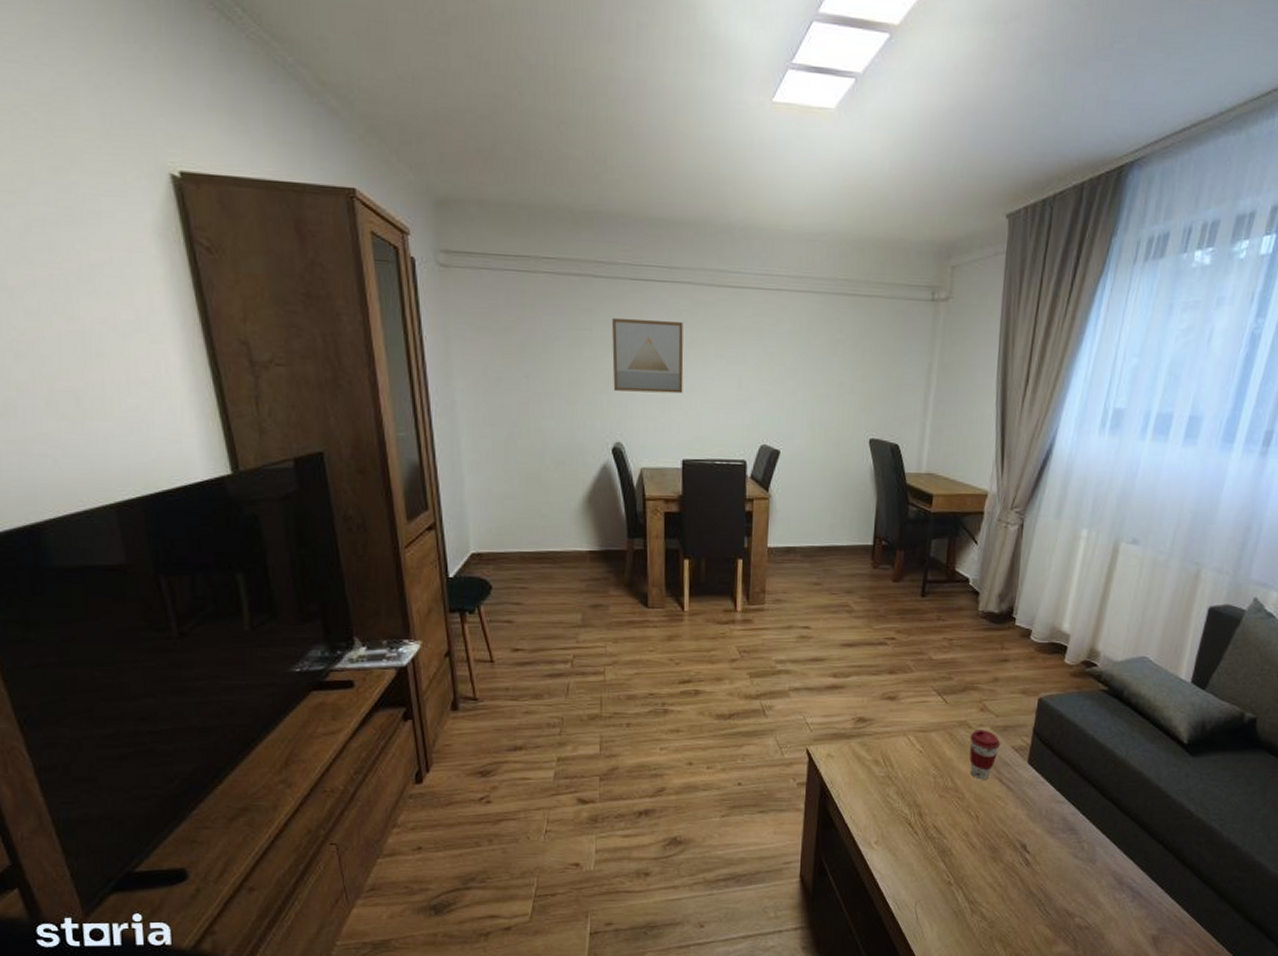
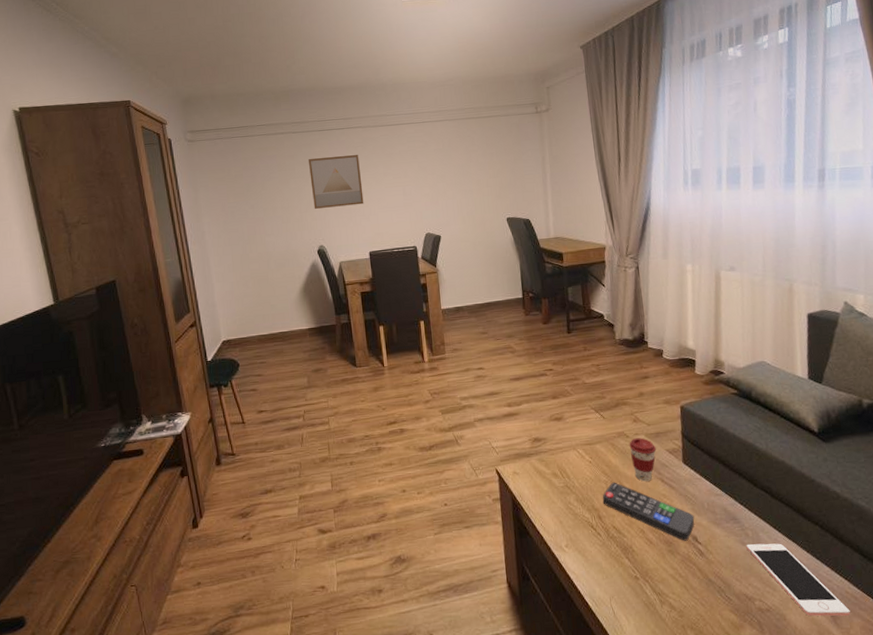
remote control: none [927,777,1028,849] -> present [602,482,695,541]
cell phone: none [1078,857,1174,940] -> present [746,543,851,617]

